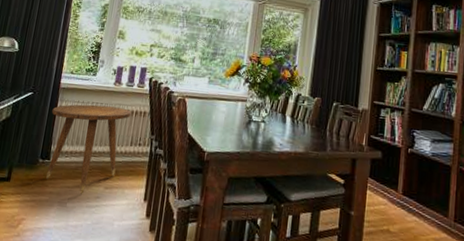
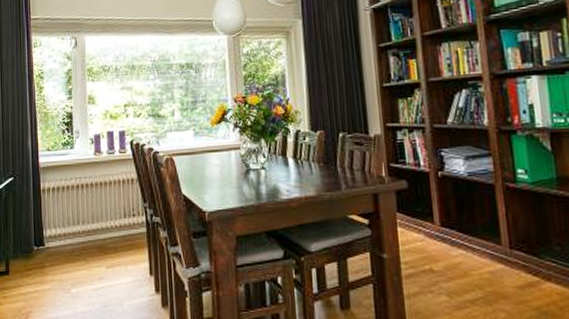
side table: present [46,104,132,194] -> none [36,178,119,277]

